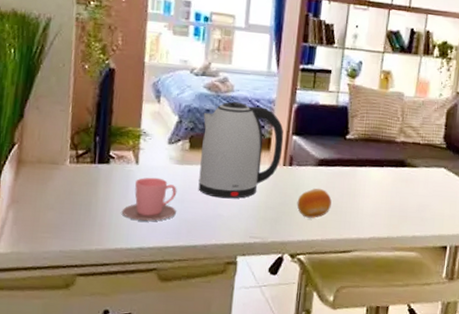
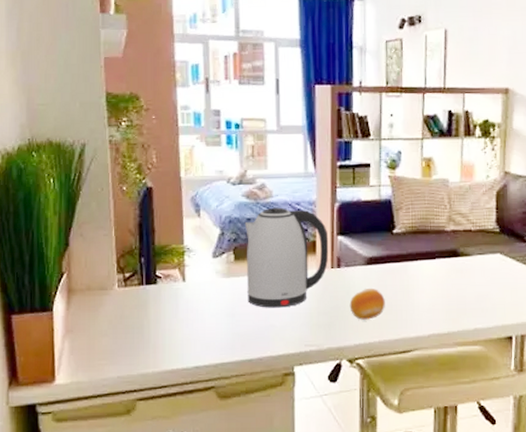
cup: present [121,177,177,221] -> none [174,293,228,338]

